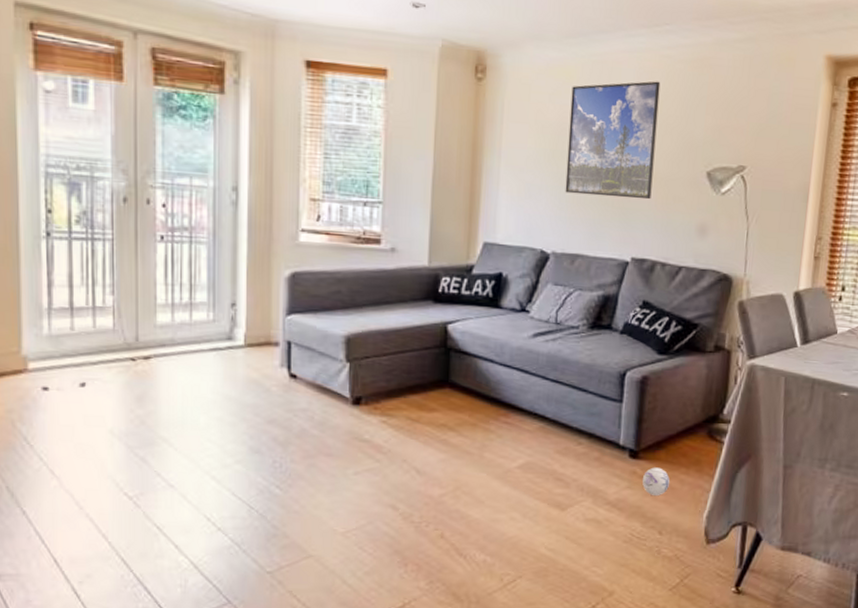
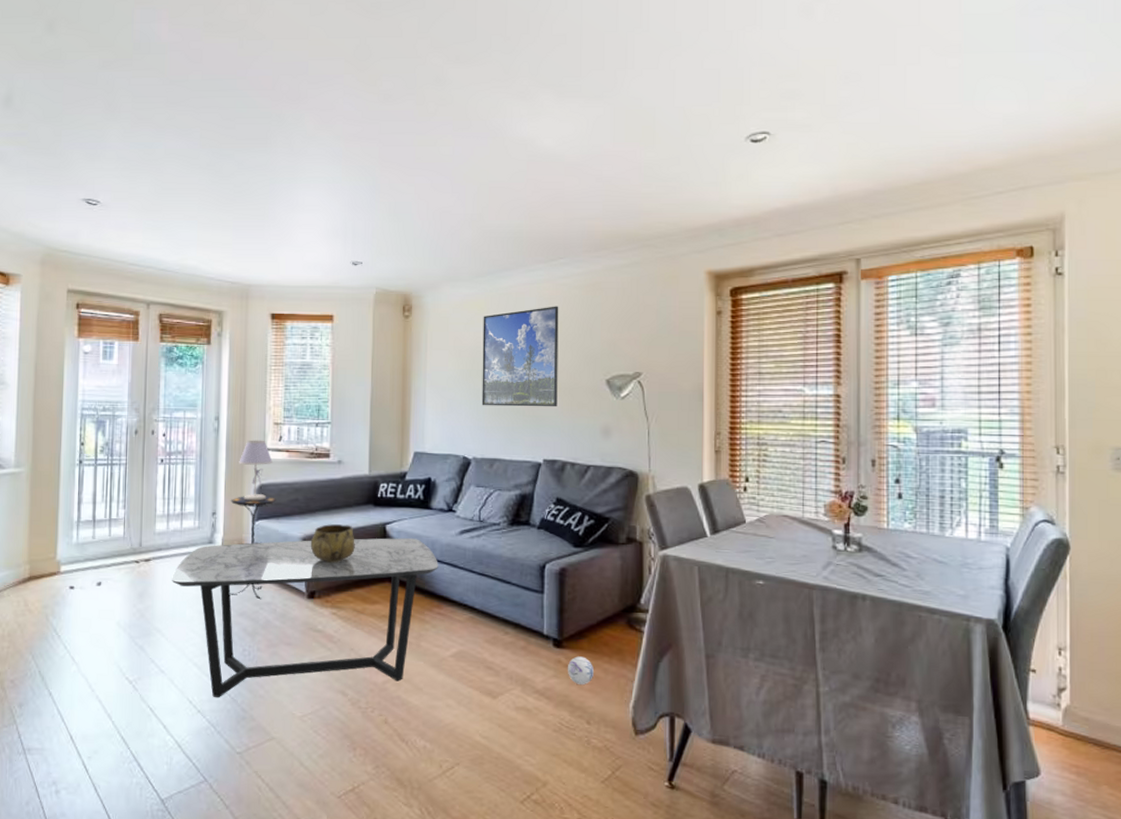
coffee table: none [180,338,507,513] -> present [172,538,438,697]
side table: none [255,285,313,404] -> present [230,495,276,599]
table lamp: none [265,217,308,292] -> present [239,440,273,501]
decorative bowl: none [356,321,410,366] -> present [310,524,355,563]

